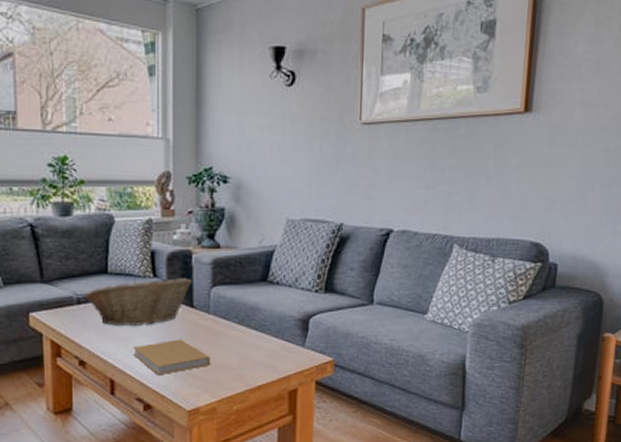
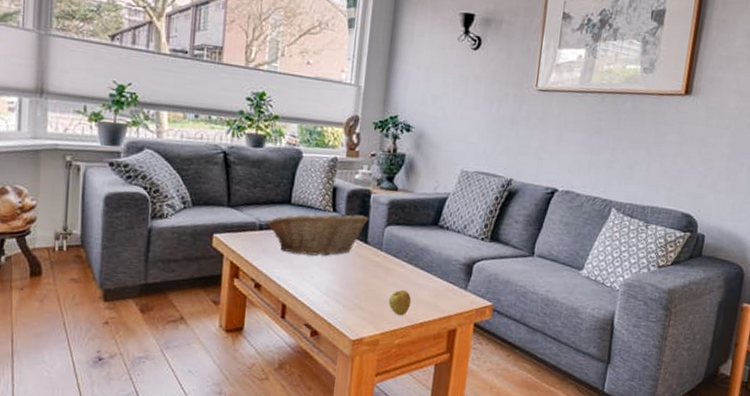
book: present [133,339,211,376] -> none [306,271,379,305]
apple: none [222,352,247,379] -> present [388,289,412,315]

